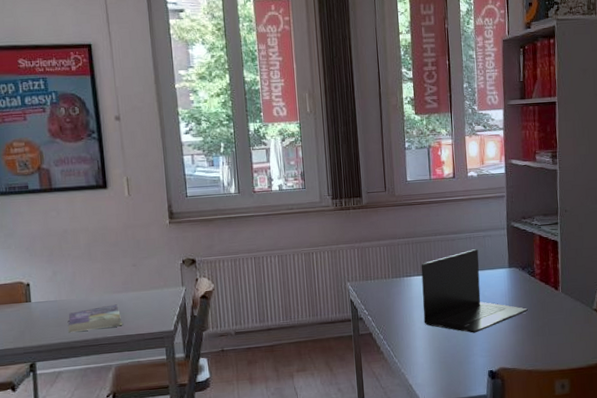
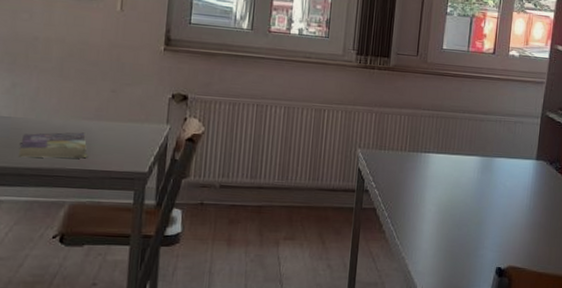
laptop: present [421,249,528,333] -> none [435,134,549,225]

